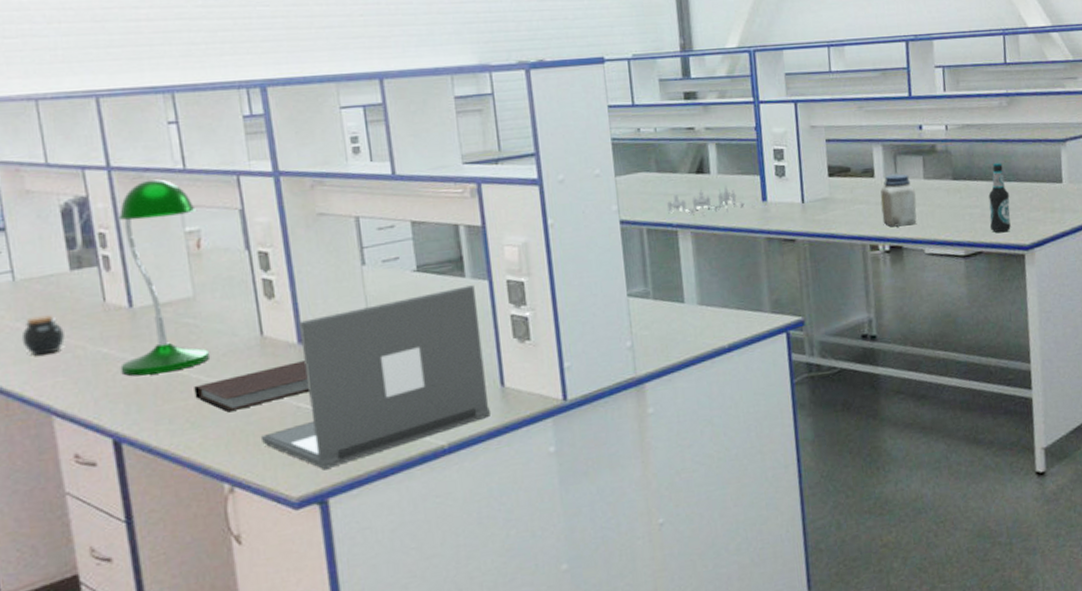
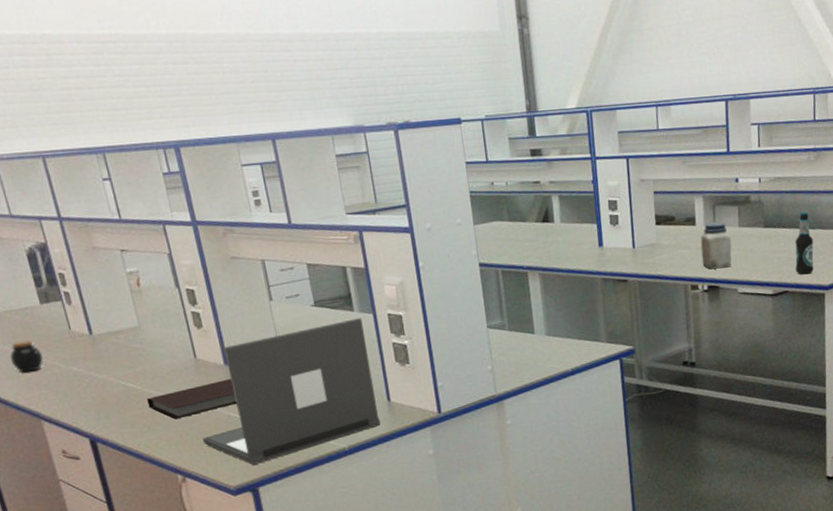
desk lamp: present [118,179,211,376] -> none [72,228,157,390]
laboratory equipment: present [667,184,755,216] -> none [518,232,592,260]

